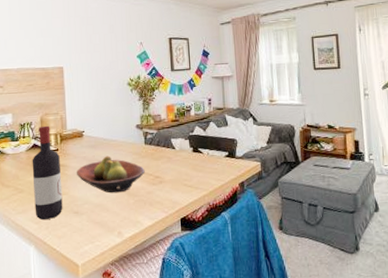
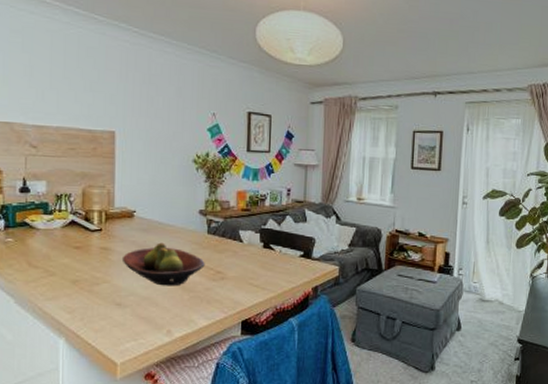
wine bottle: present [32,125,63,220] -> none [67,199,104,309]

